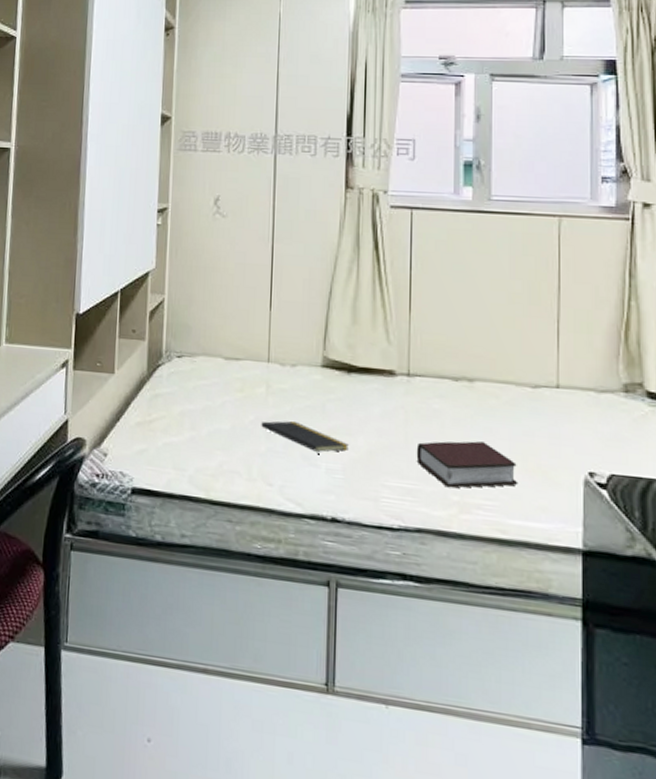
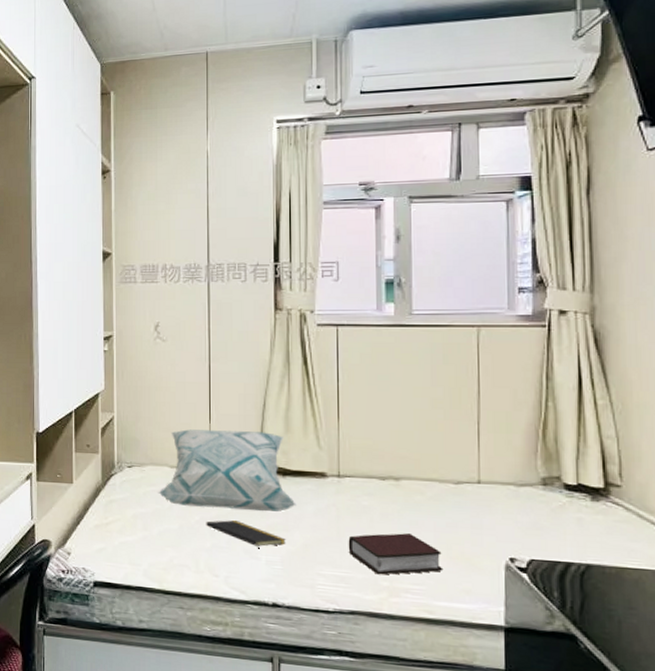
decorative pillow: none [209,316,362,413] -> present [158,429,296,512]

